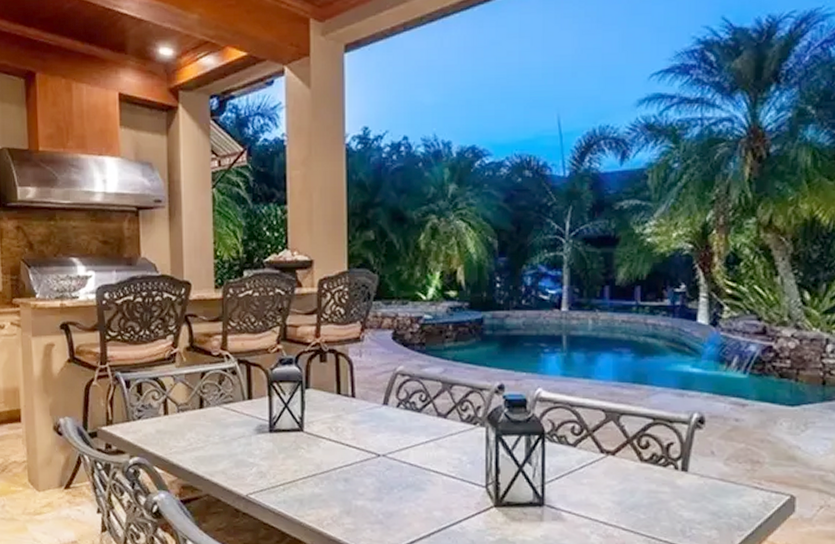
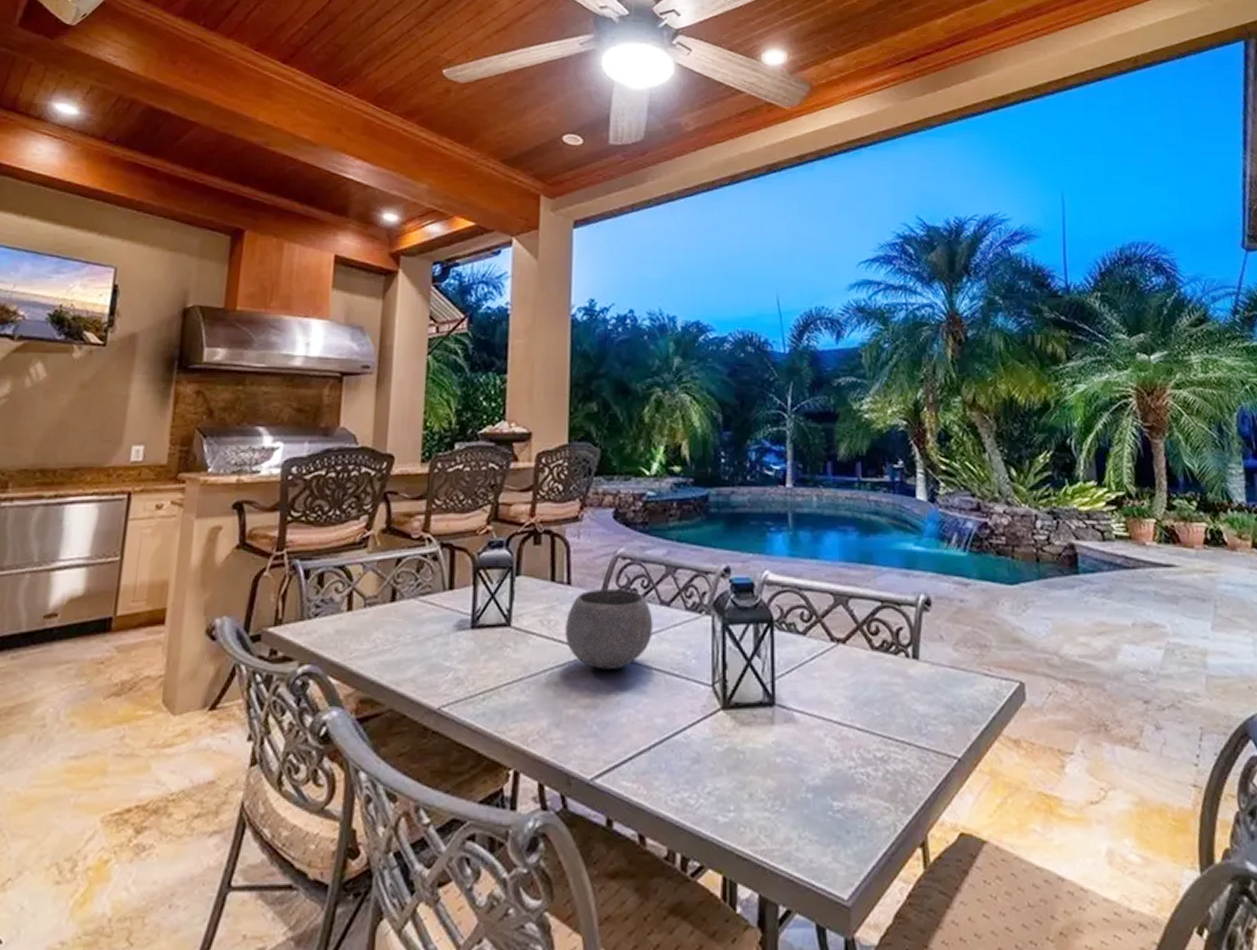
bowl: none [352,402,431,470] -> present [565,590,653,669]

